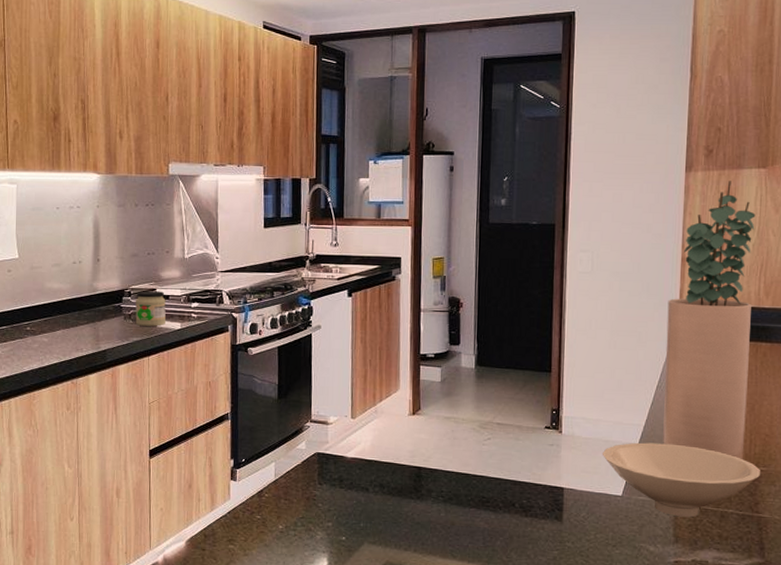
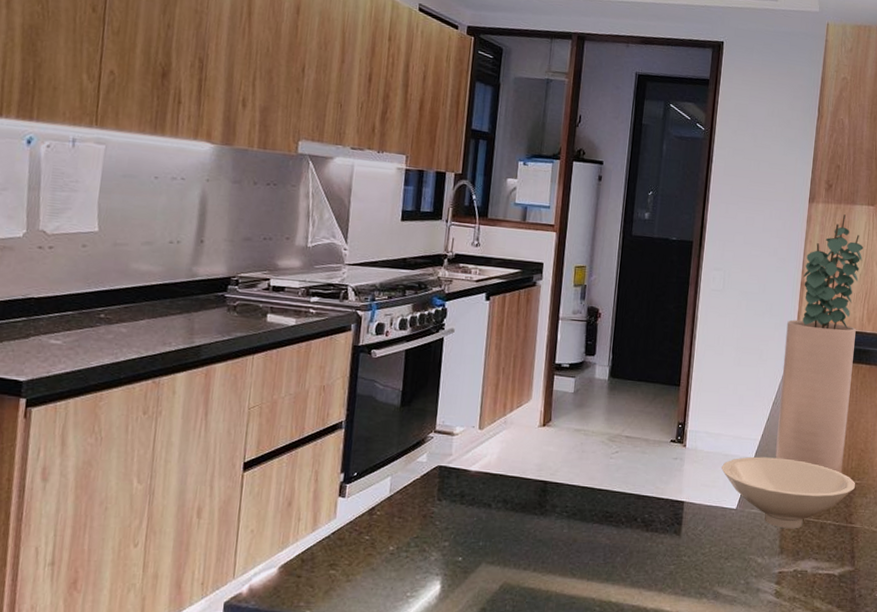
jar: present [135,291,166,327] -> none [240,280,281,321]

